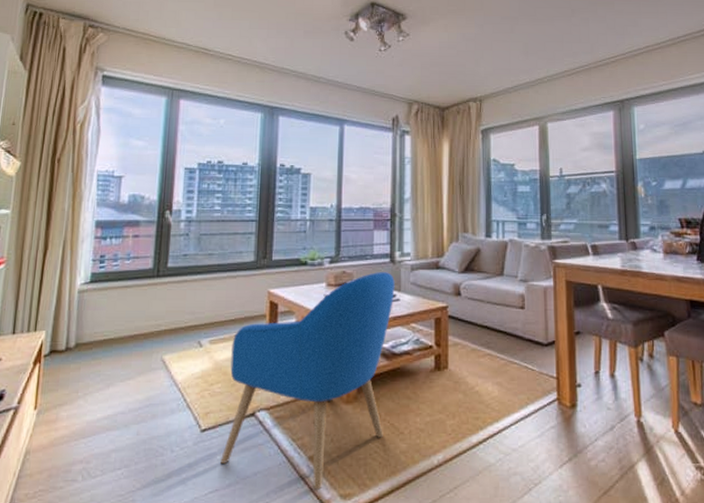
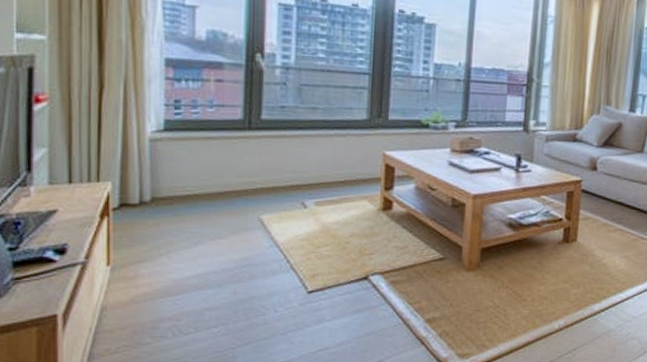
armchair: present [221,272,395,490] -> none [330,140,527,349]

